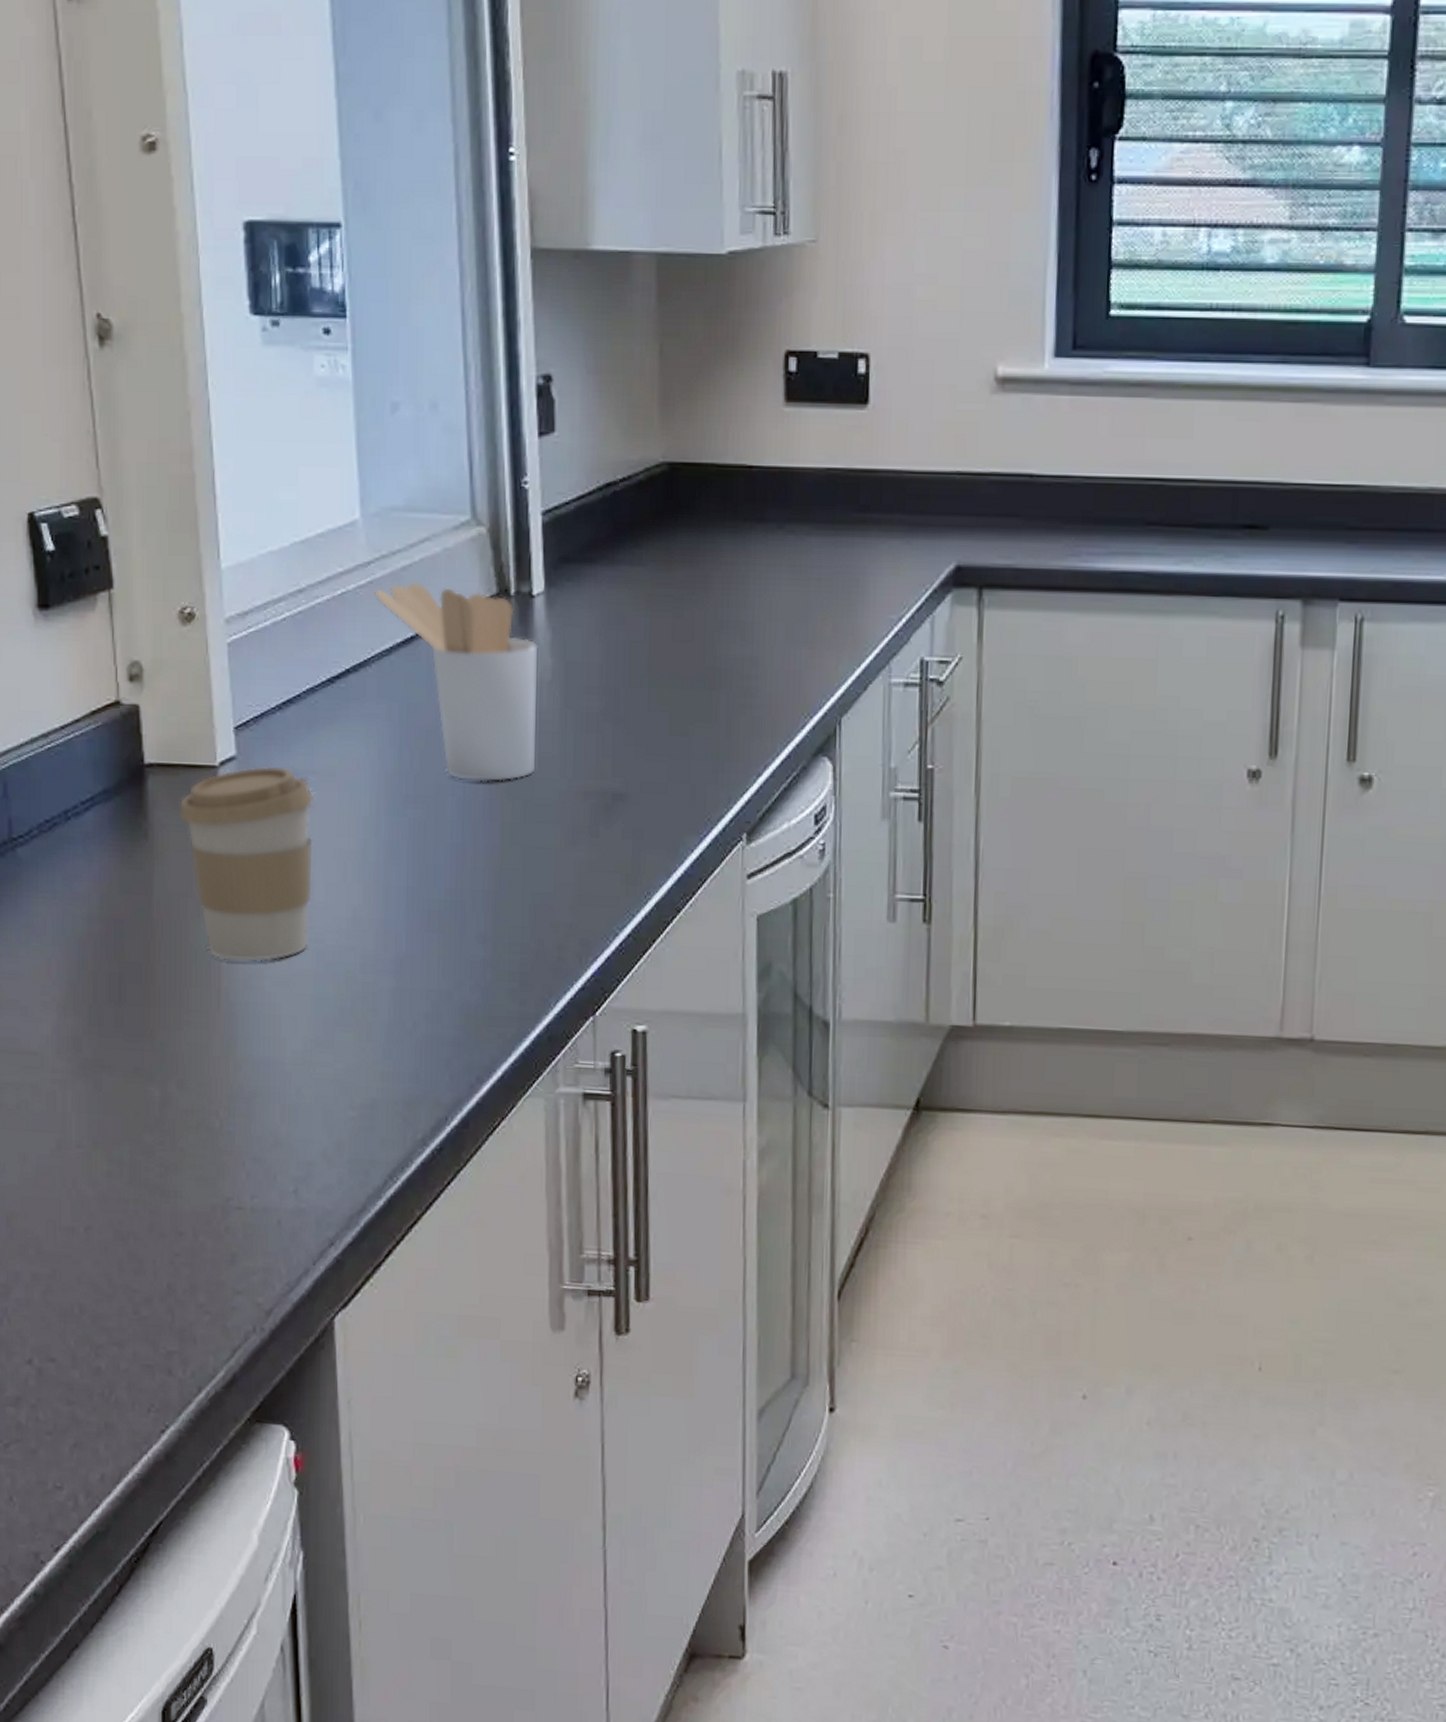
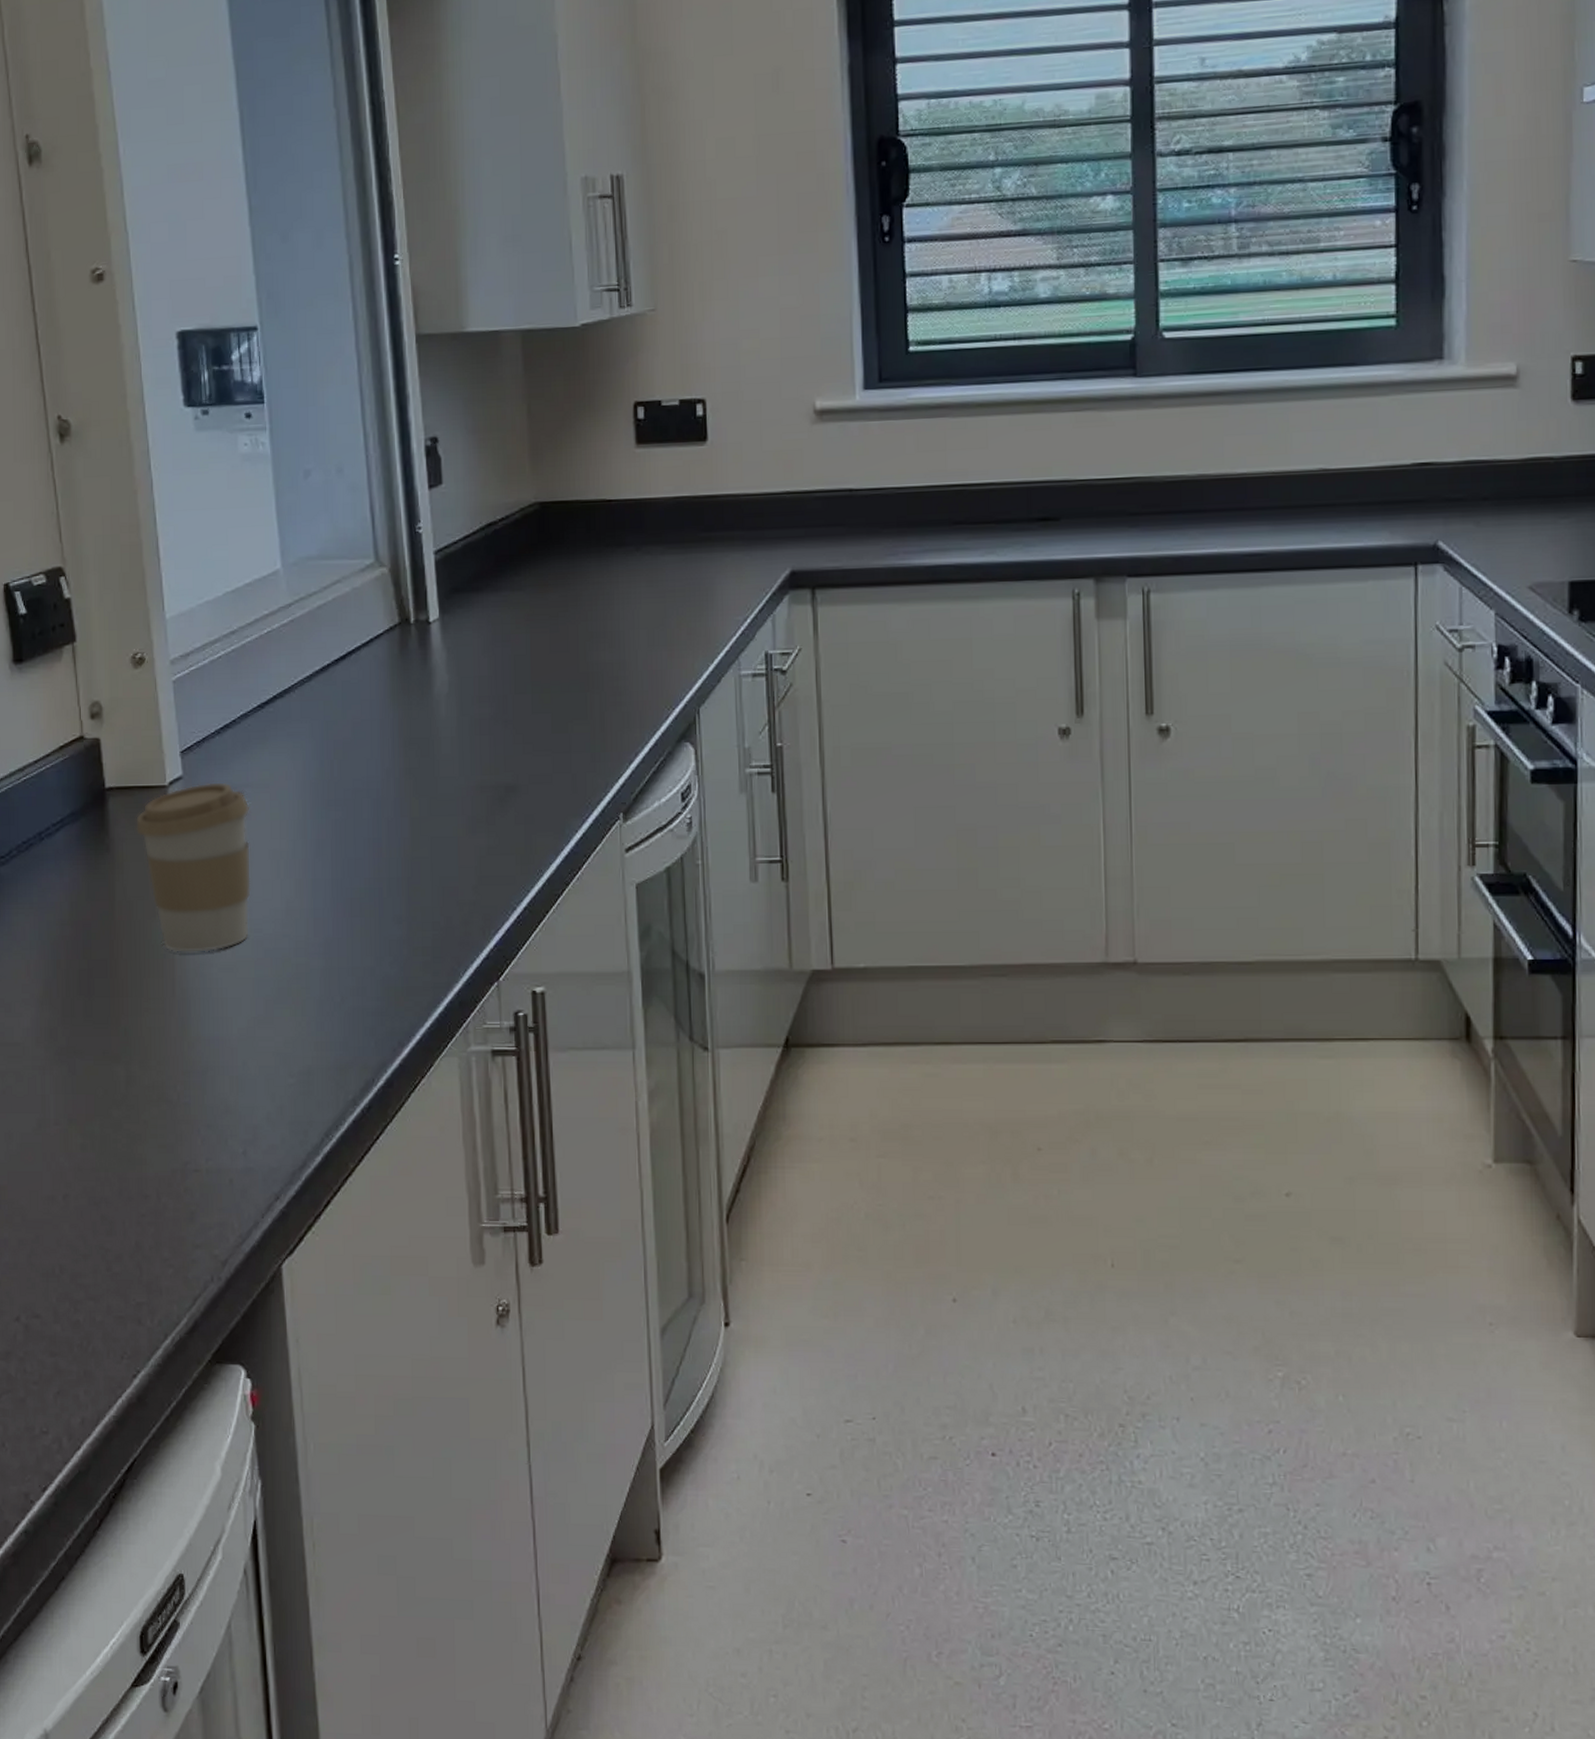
utensil holder: present [374,582,539,782] -> none [295,618,437,784]

